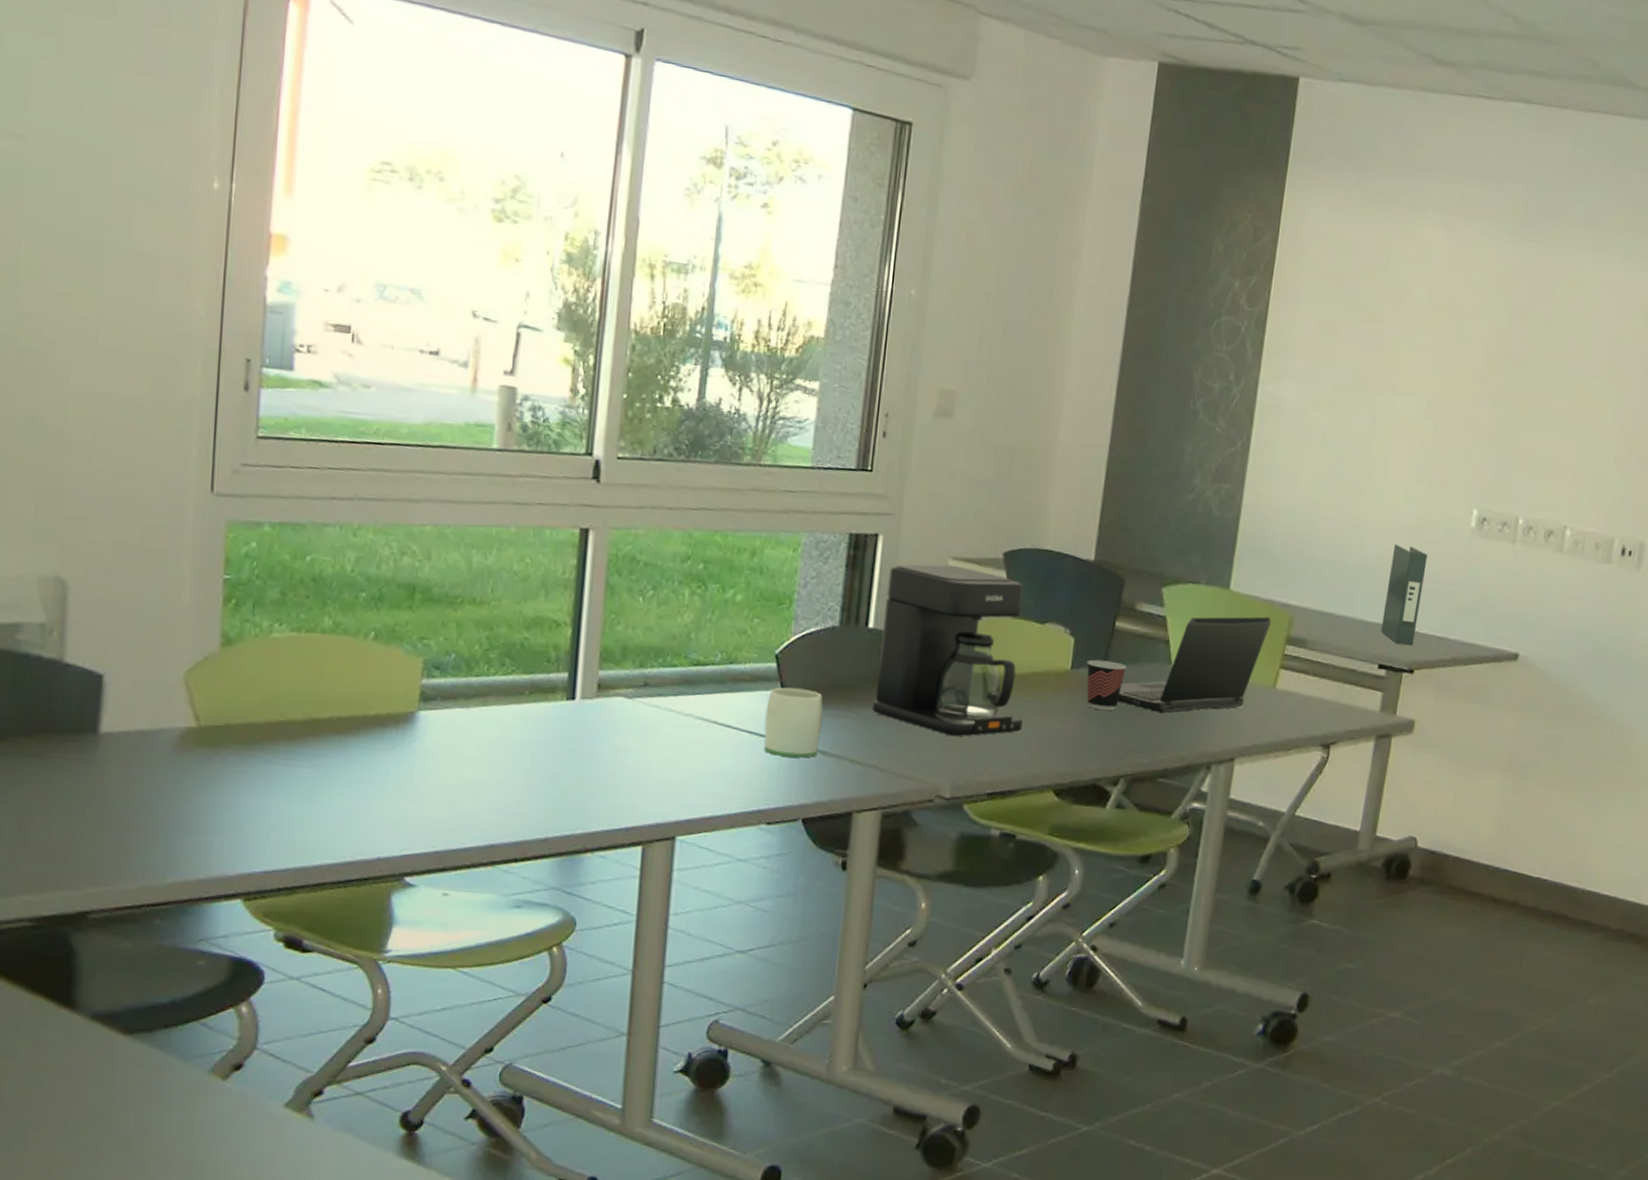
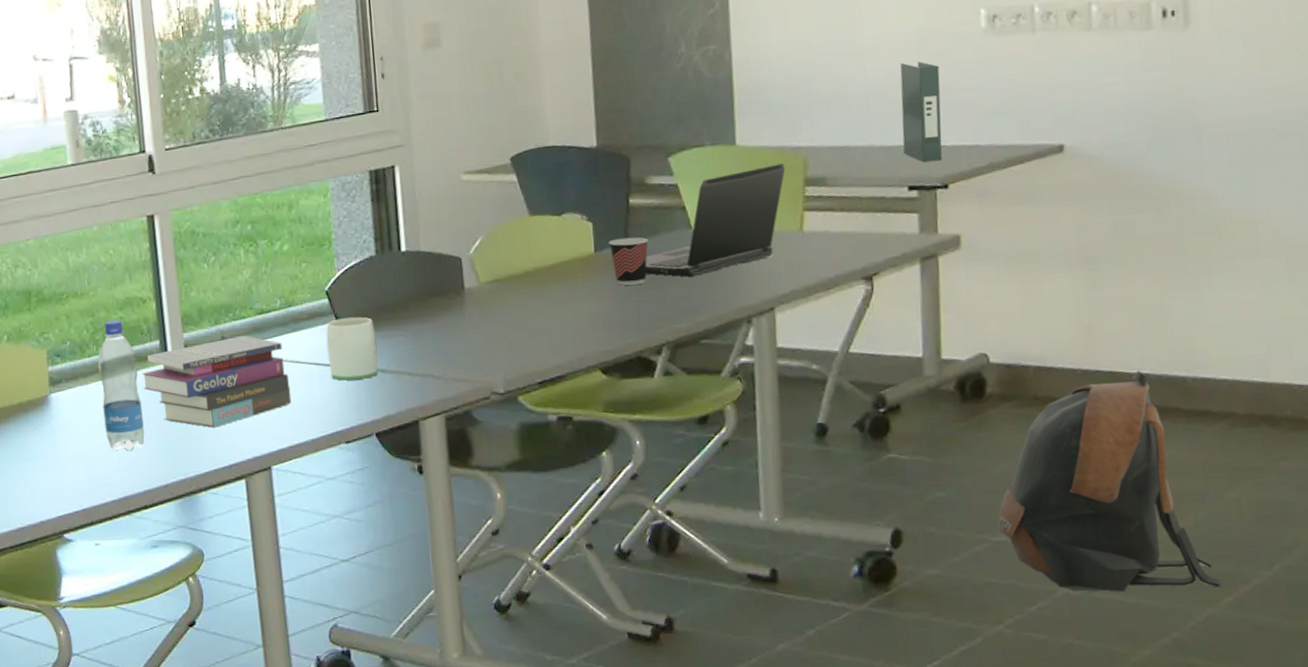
bottle: none [480,639,537,792] -> present [98,320,145,451]
books: none [538,685,716,783] -> present [142,335,292,428]
coffee maker: present [872,564,1024,737] -> none [410,179,559,336]
backpack: none [1393,875,1571,1083] -> present [996,370,1224,593]

